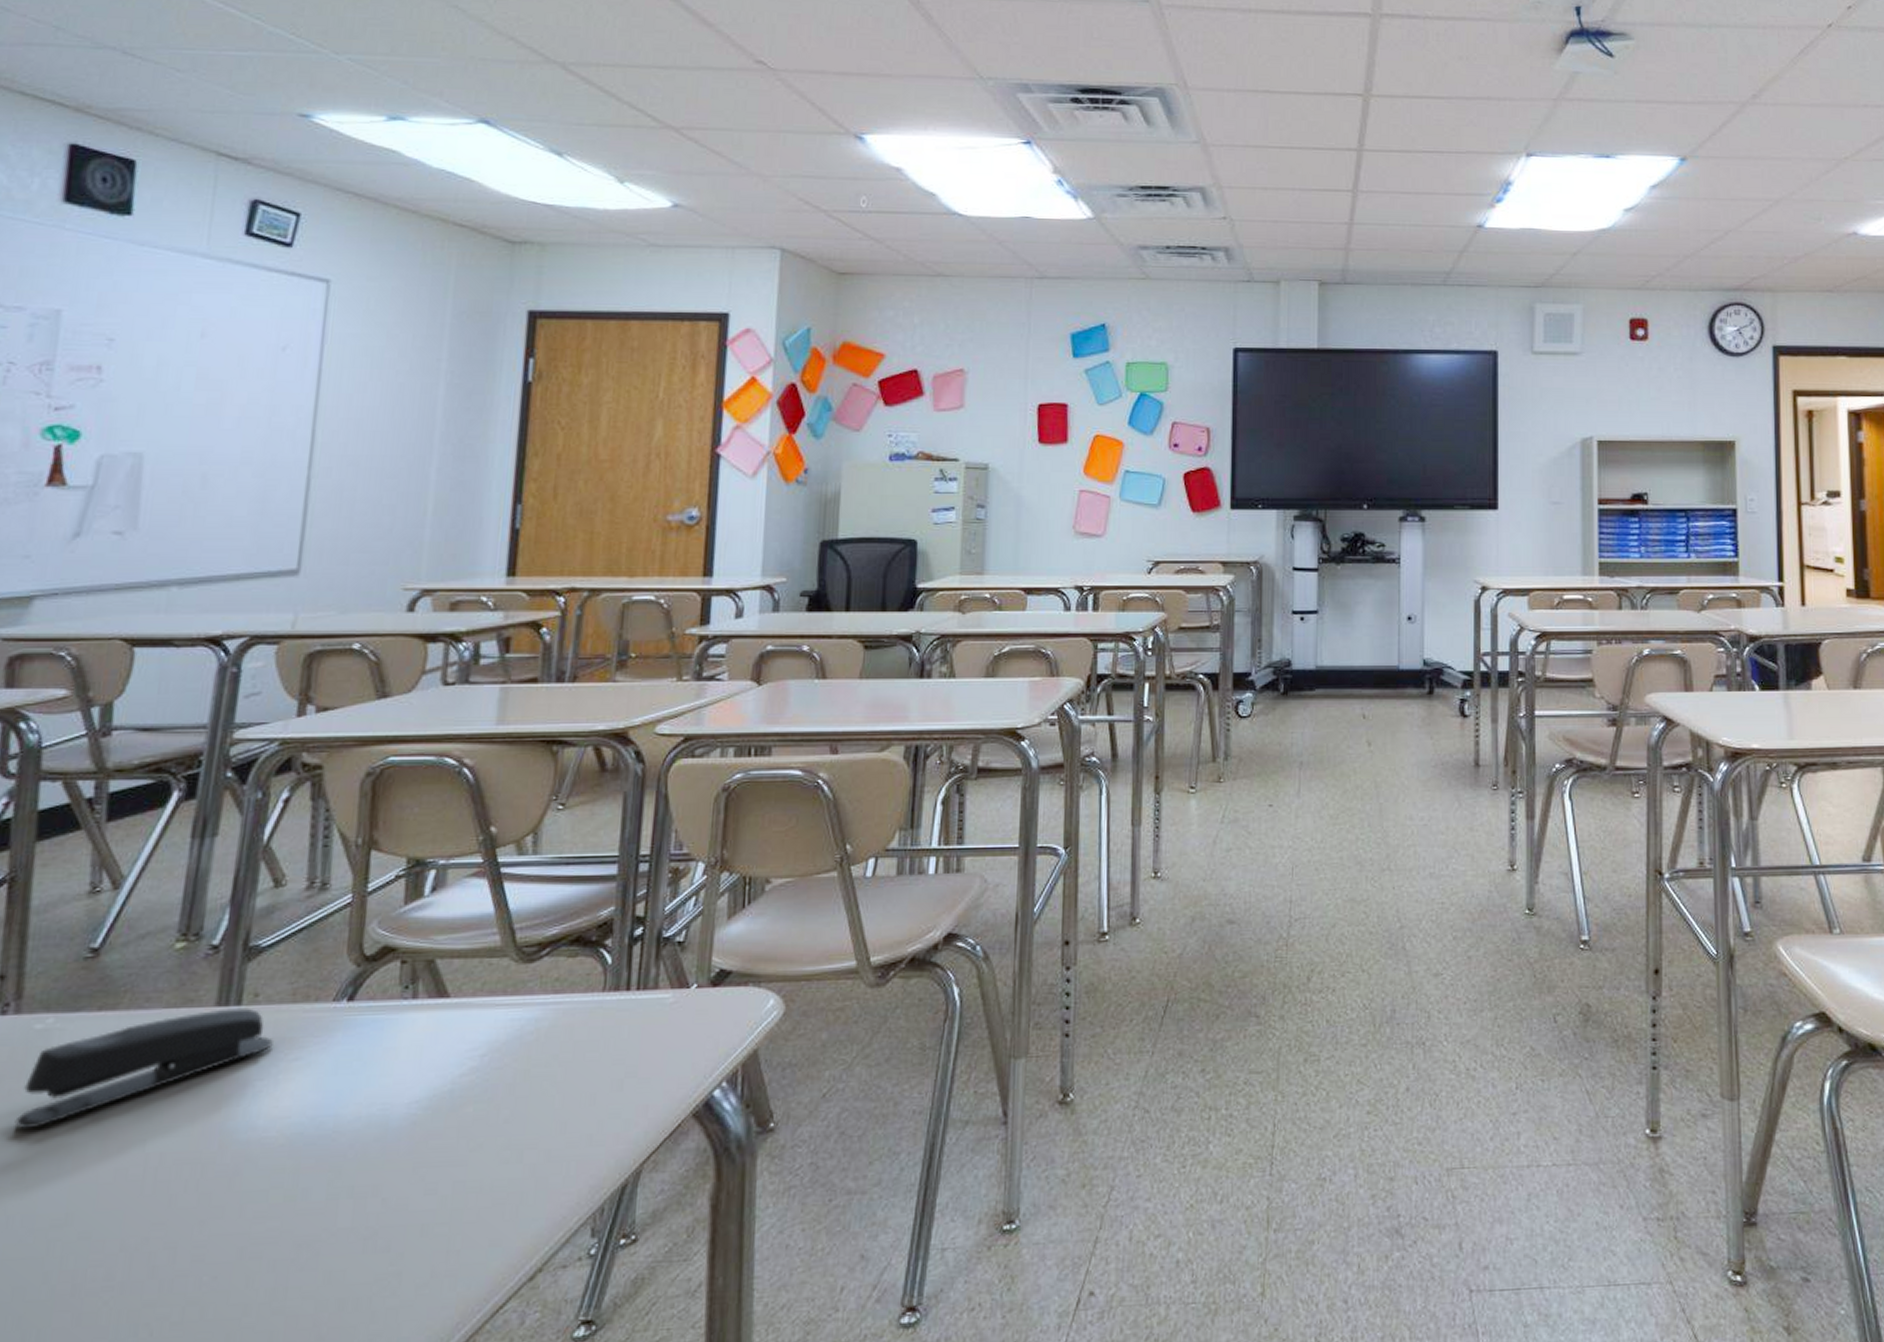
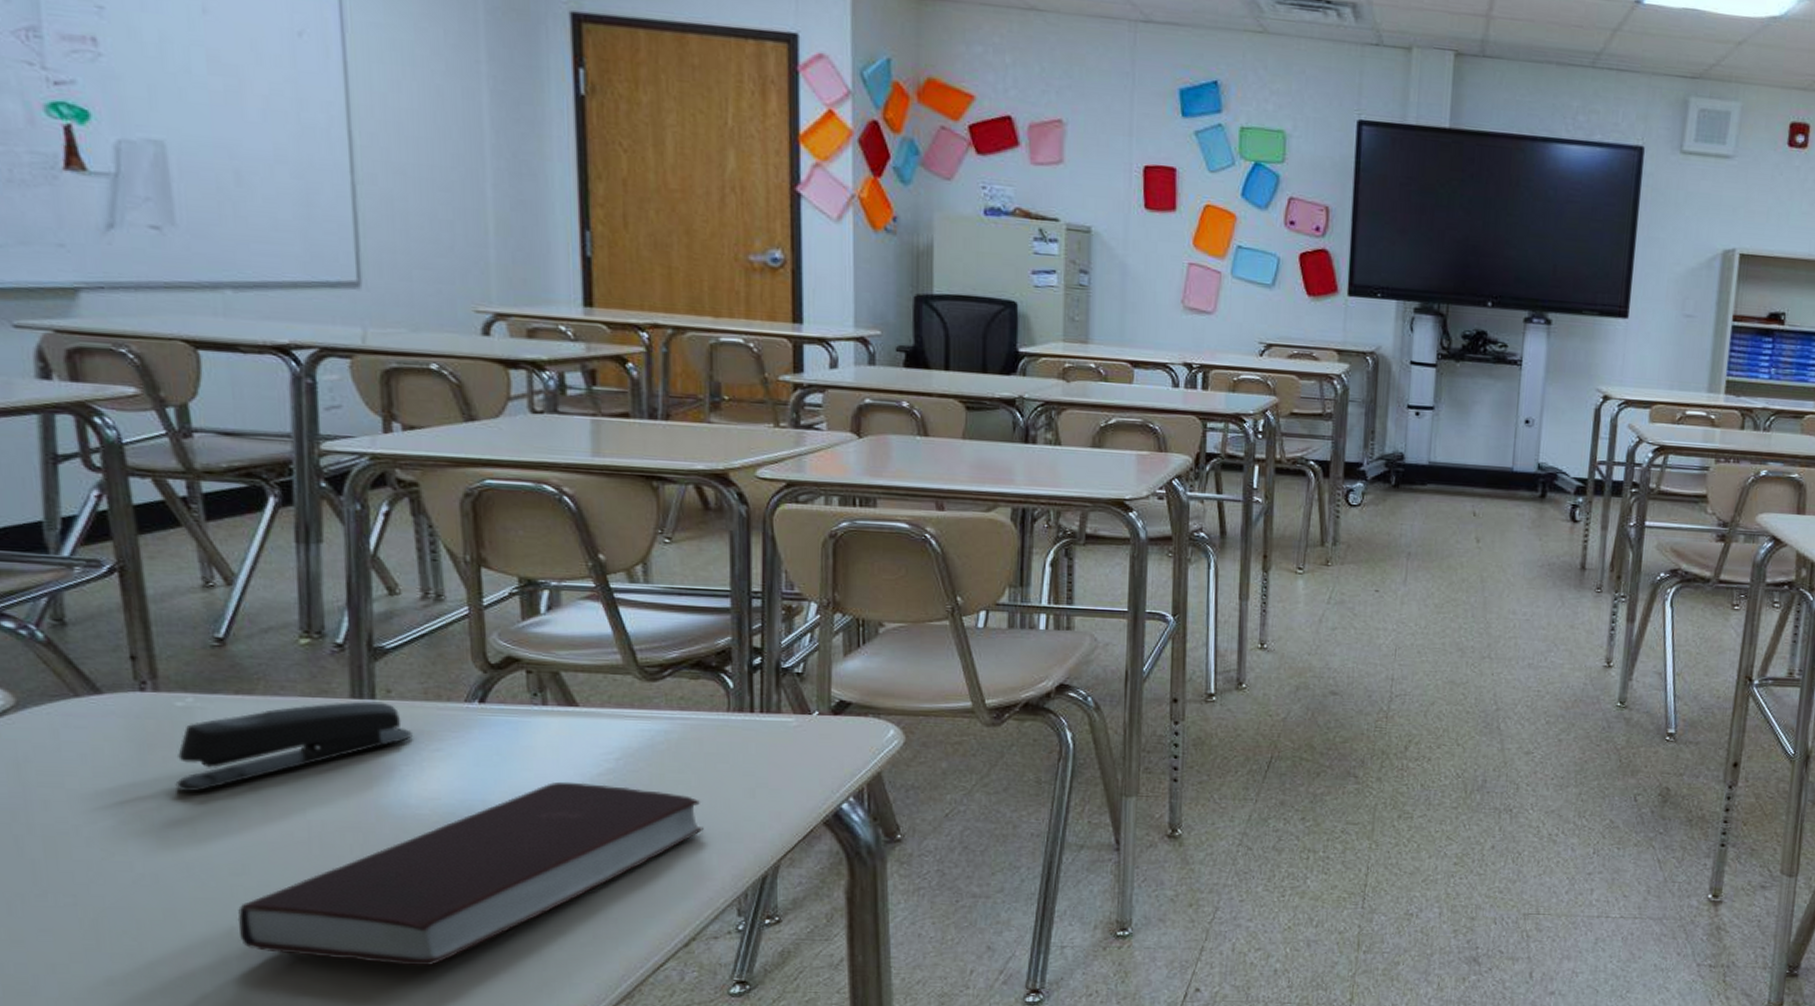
book: none [45,1085,565,1329] -> present [237,781,704,966]

